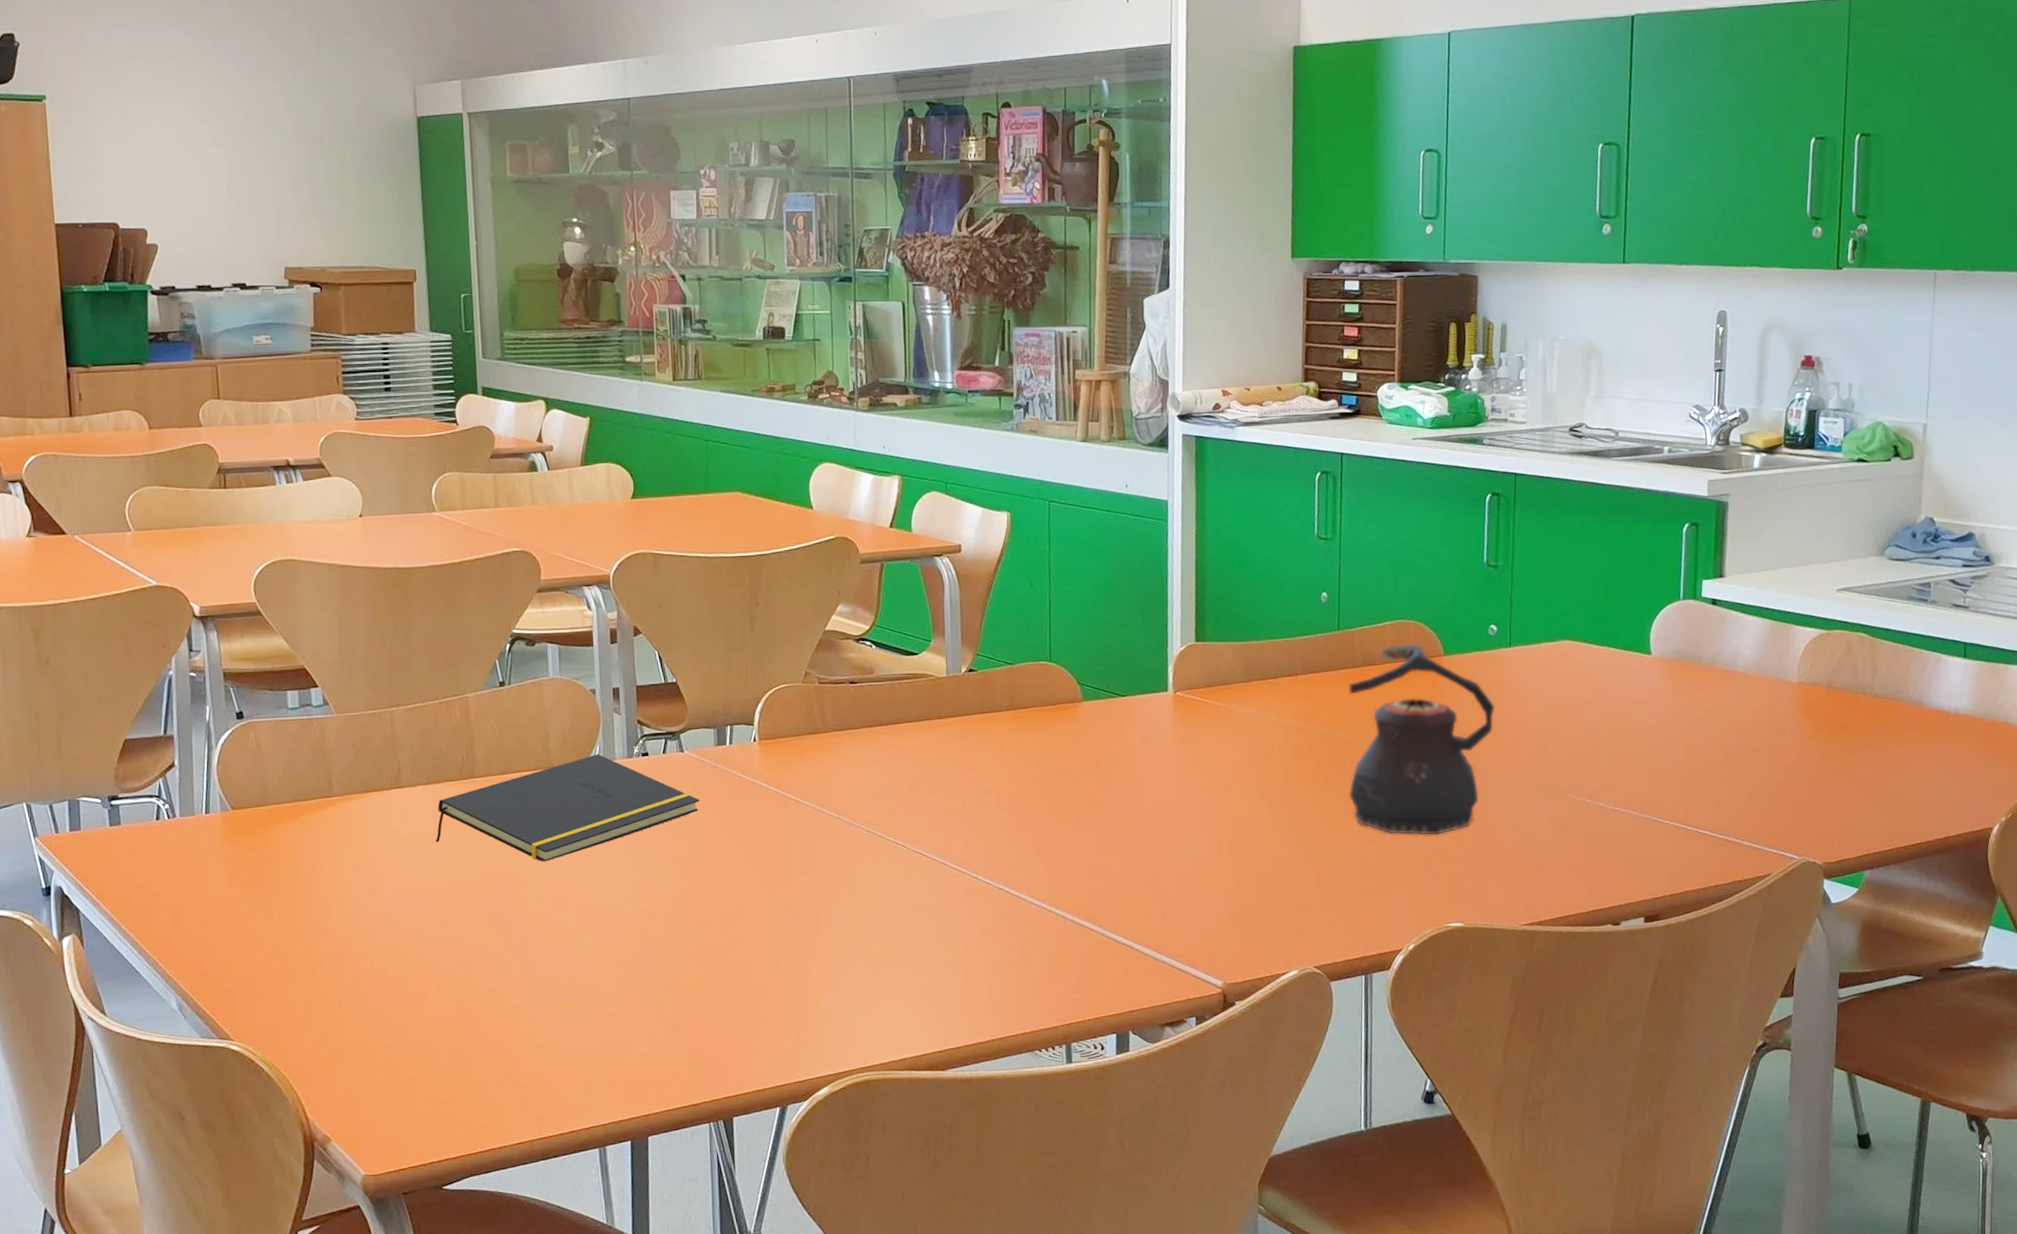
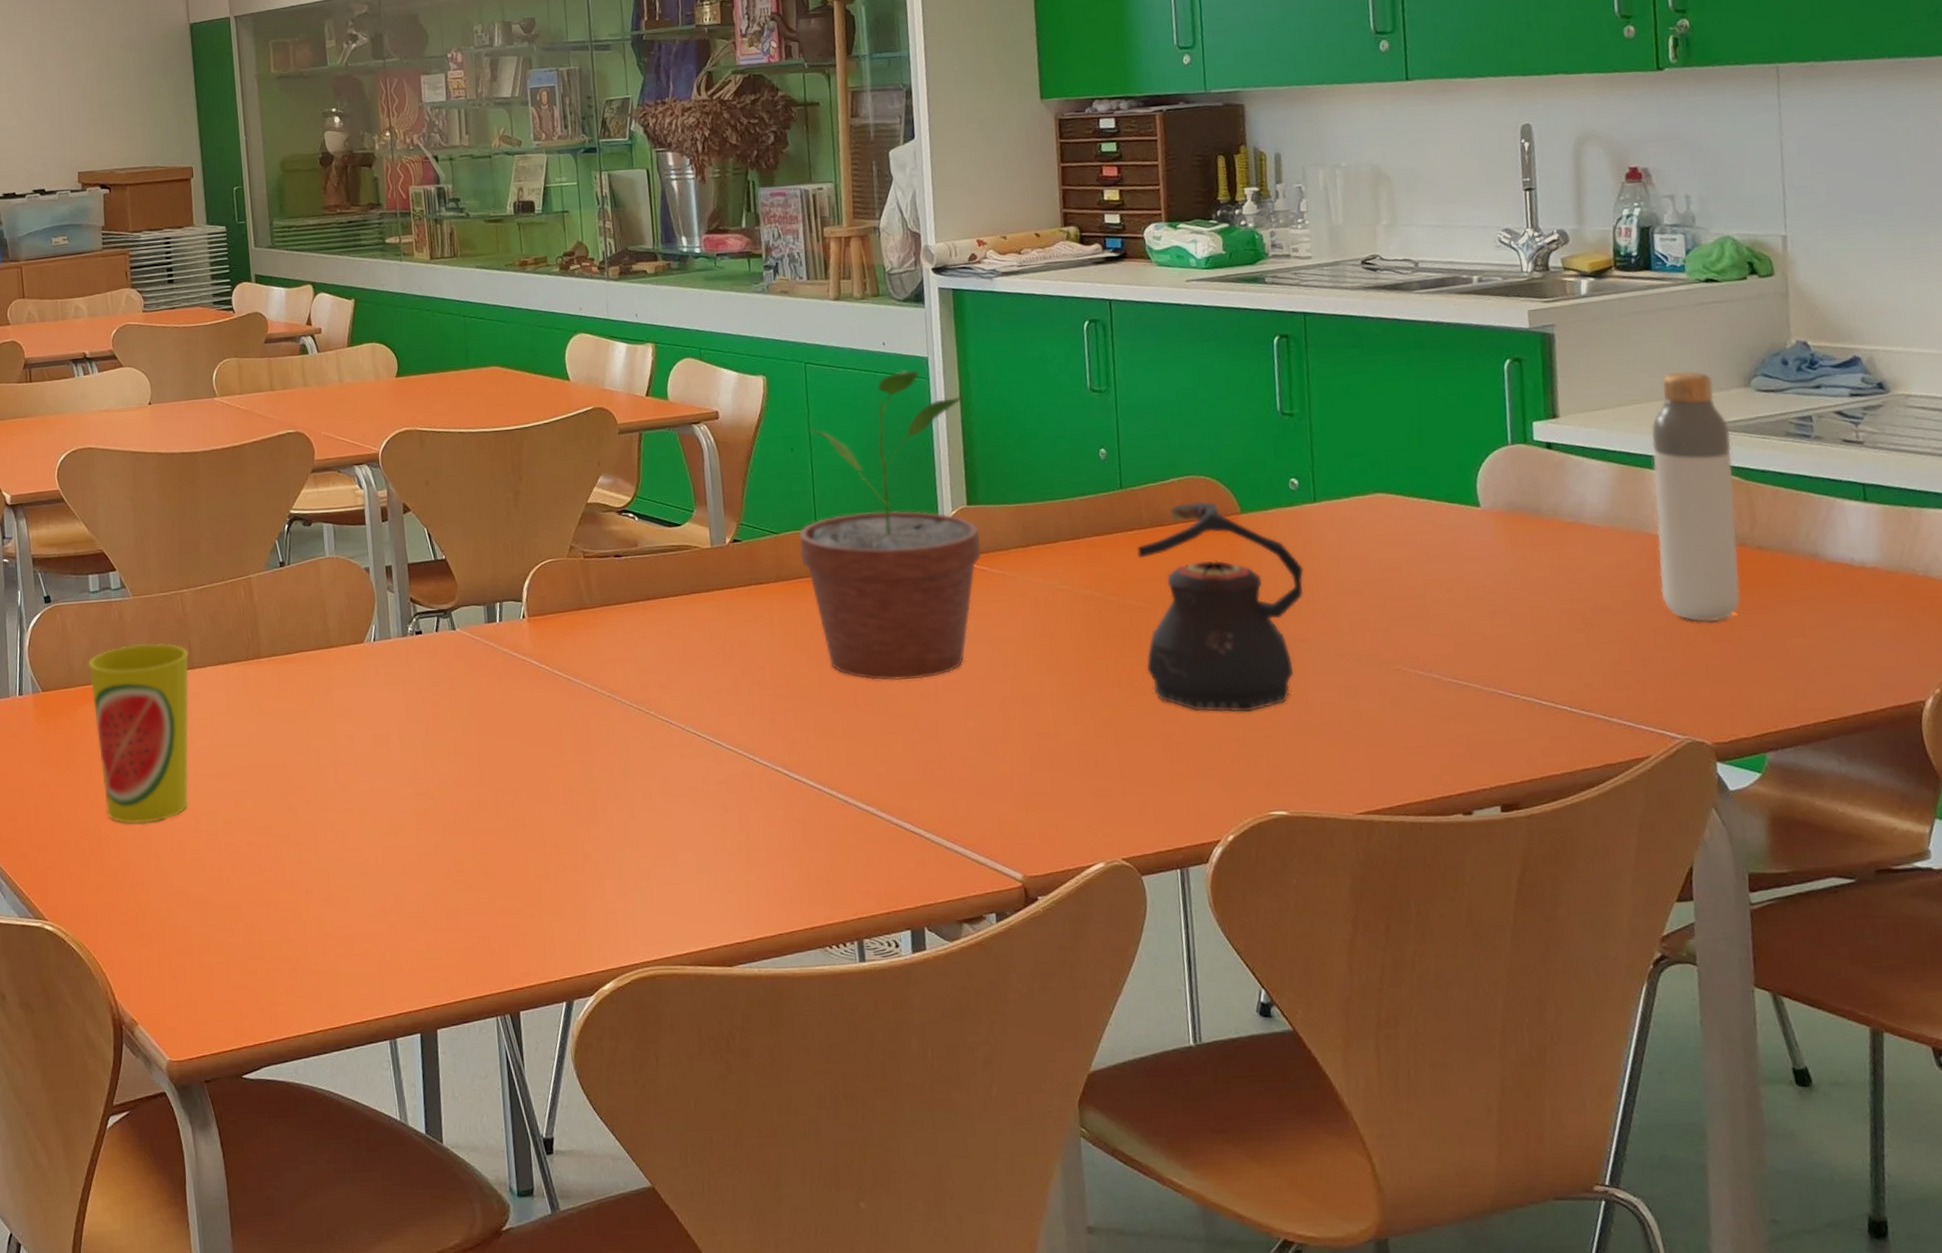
cup: none [284,761,398,943] -> present [88,643,189,824]
notepad: present [435,754,699,862] -> none [225,632,473,743]
potted plant: none [1032,512,1206,805] -> present [799,370,982,681]
bottle: none [1793,539,1864,759] -> present [1651,371,1741,622]

